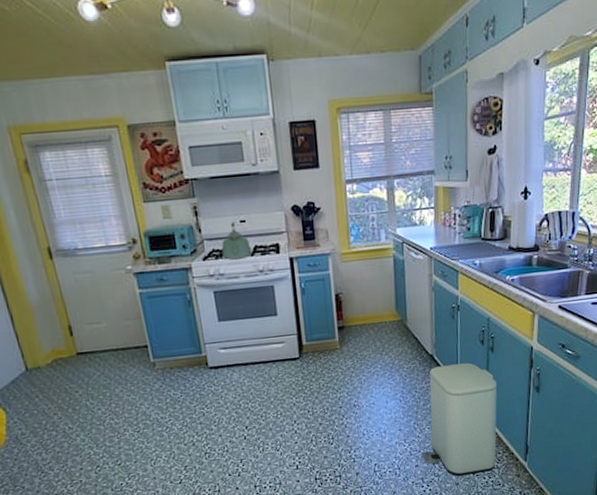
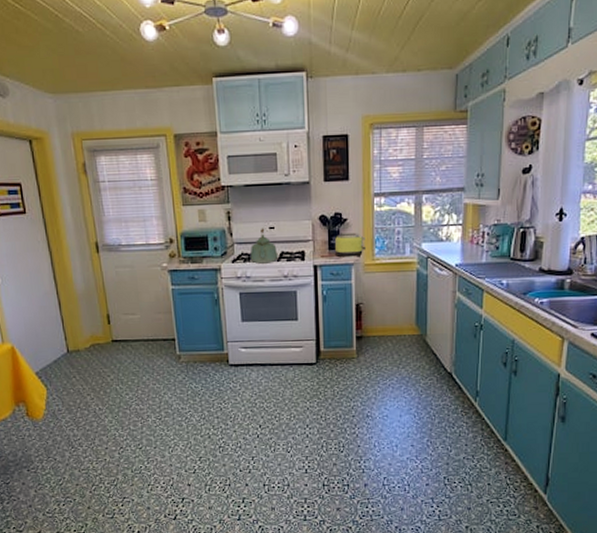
toaster: none [309,221,341,248] -> present [334,232,366,258]
pedal bin: present [421,362,498,477] -> none [433,384,519,501]

